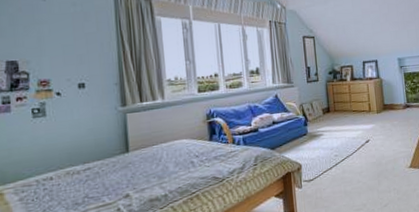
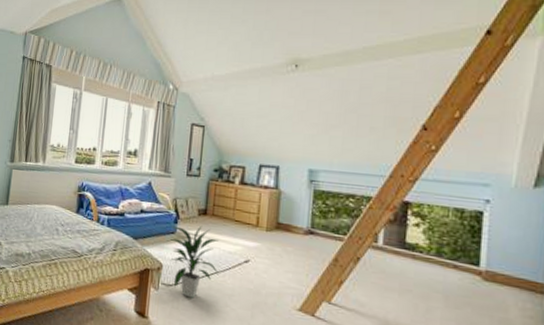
indoor plant: none [303,122,348,186] -> present [170,225,219,299]

